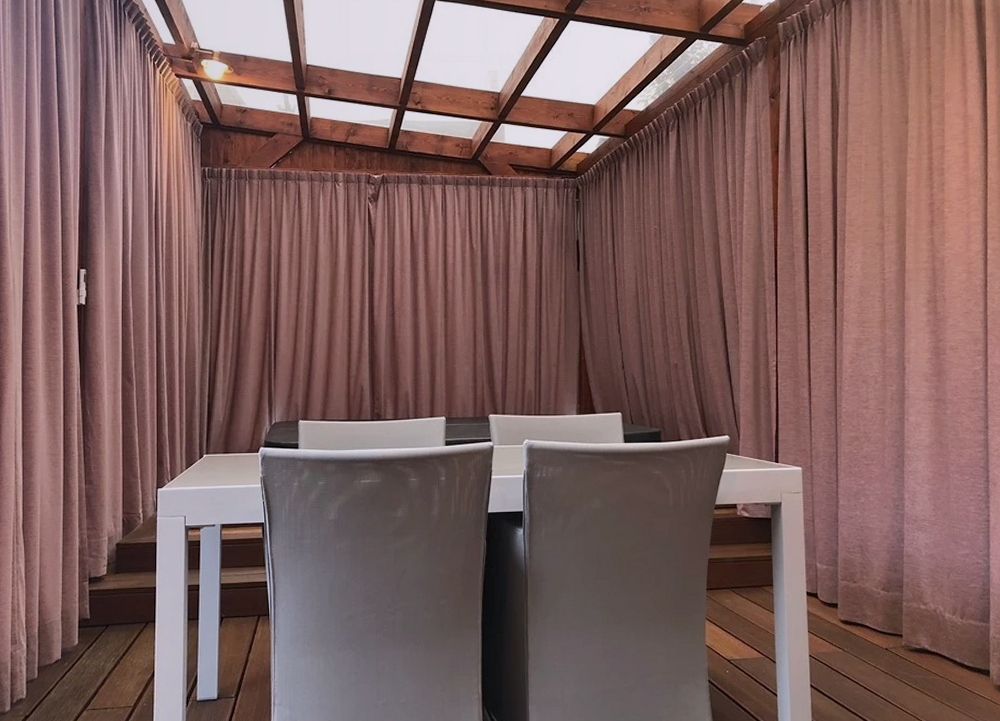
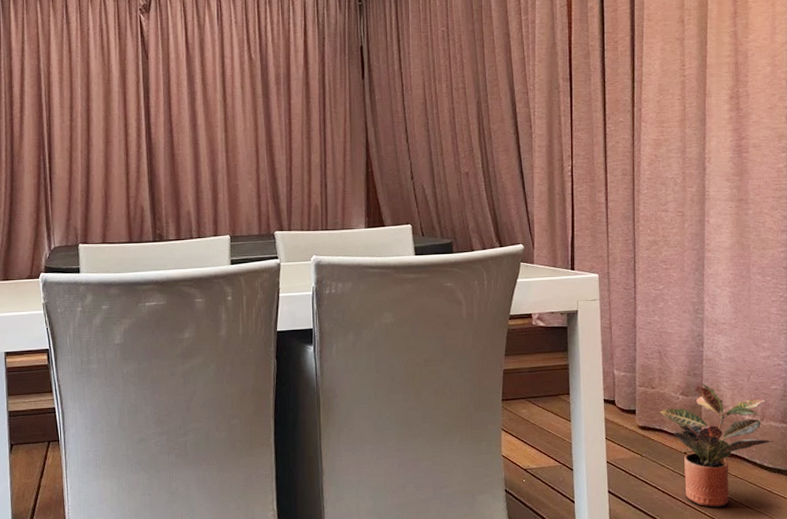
potted plant: none [862,578,973,706] -> present [660,382,774,508]

